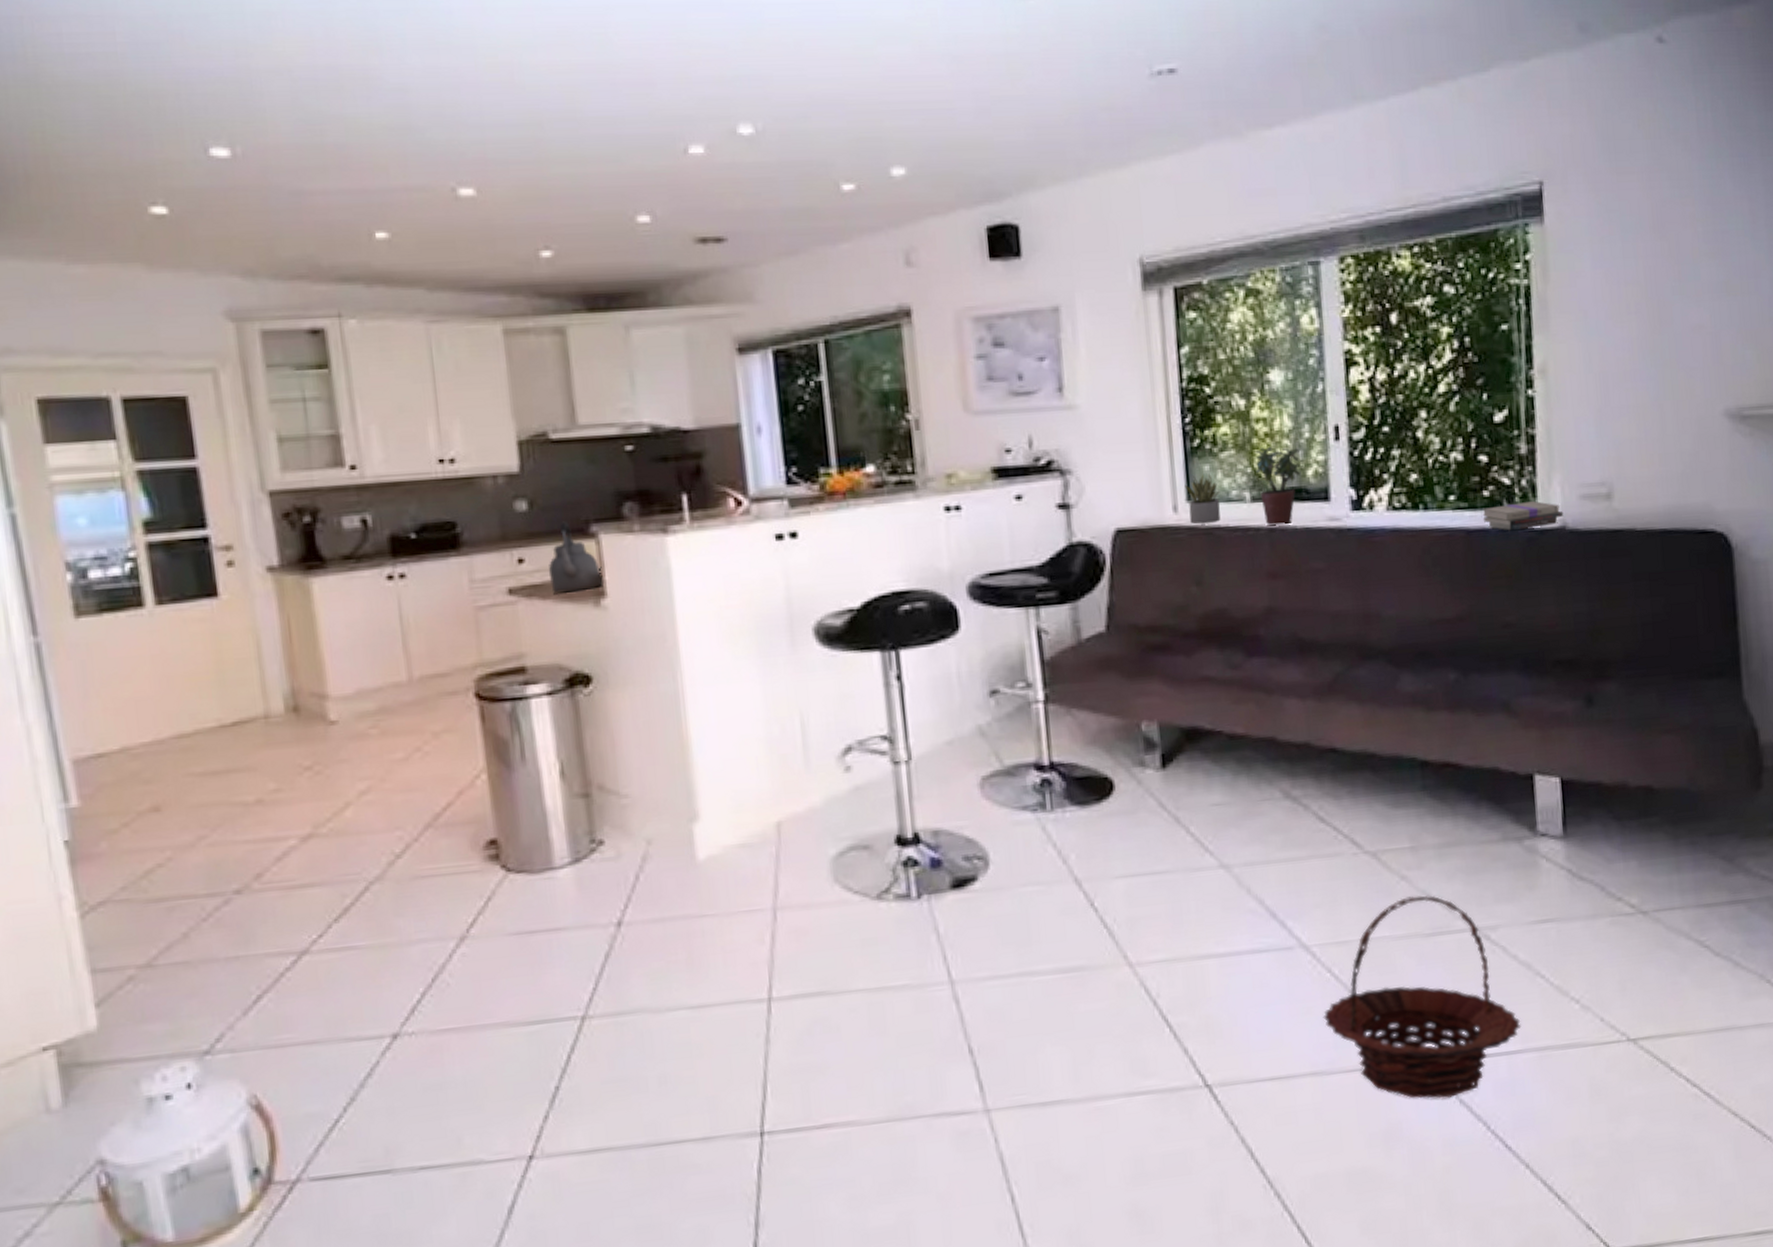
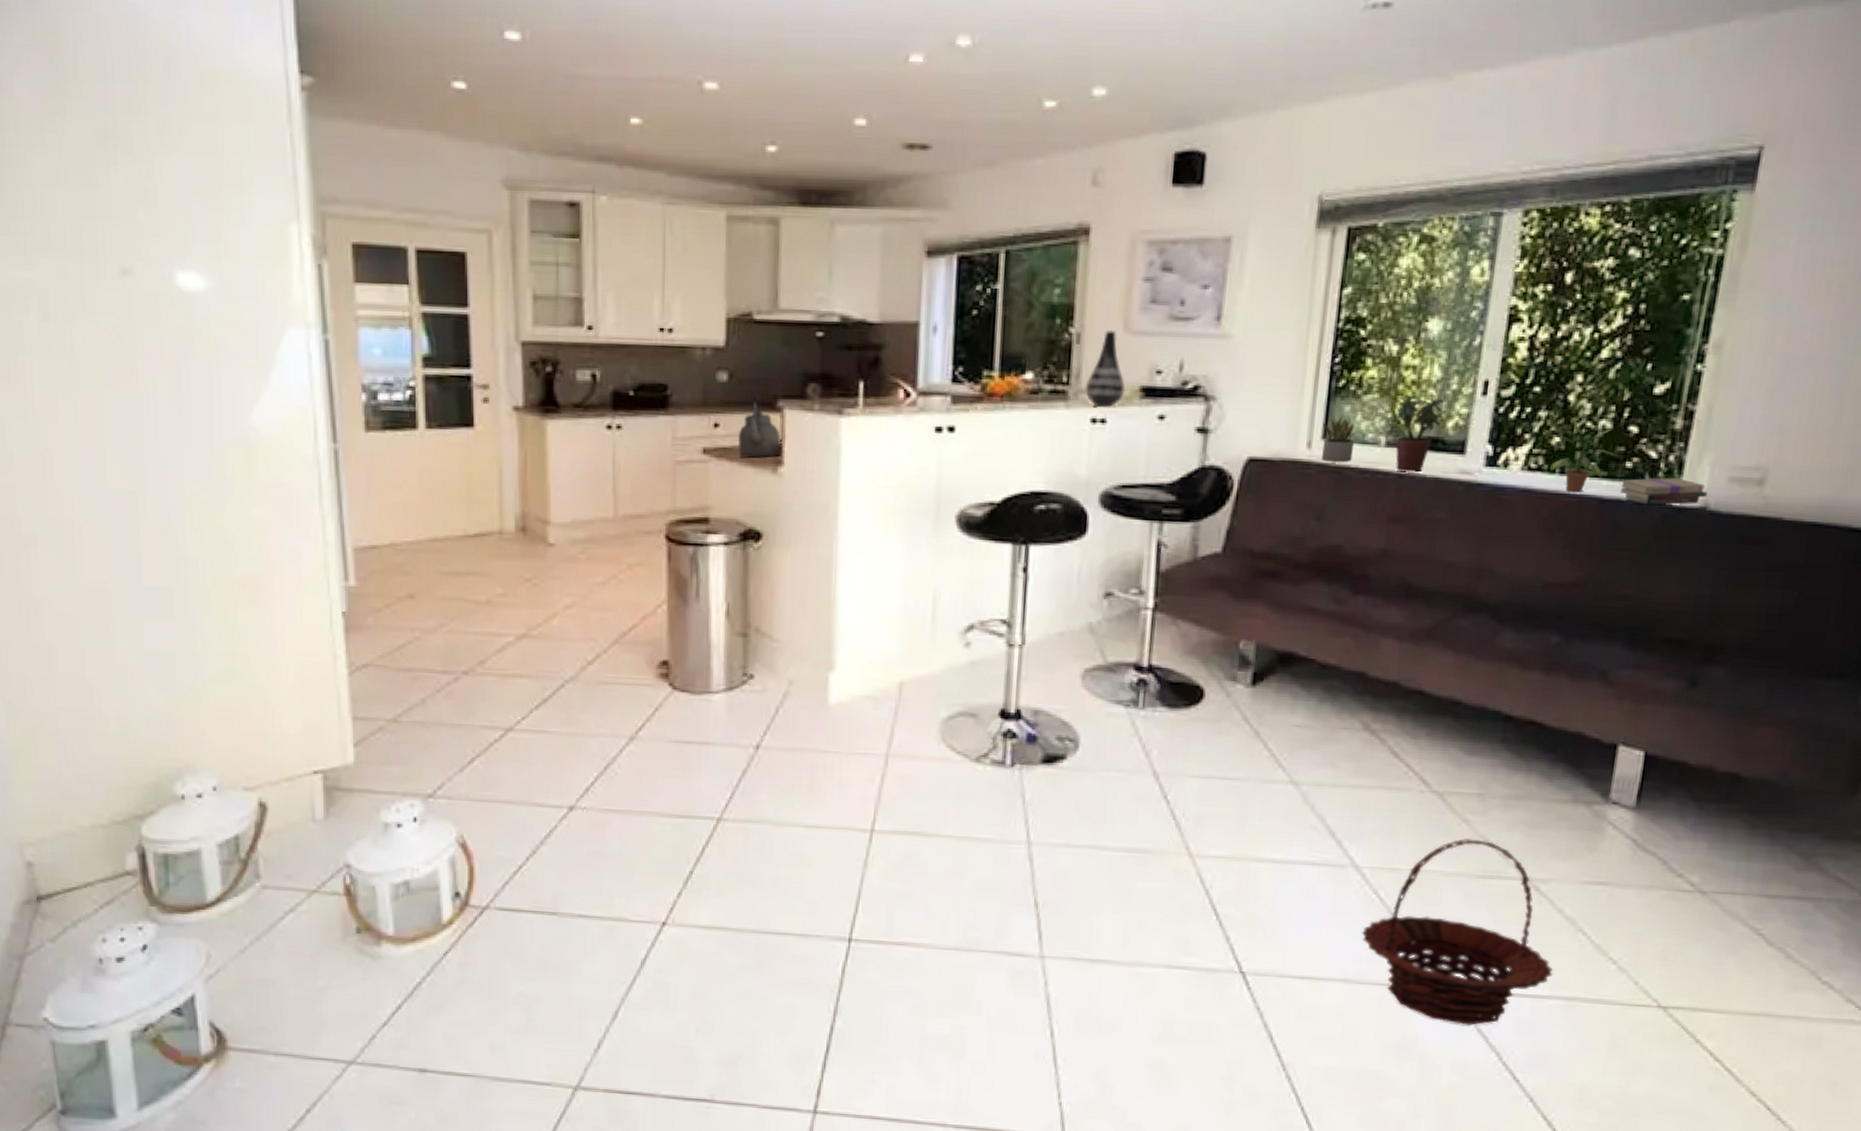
vase: none [932,412,976,494] -> present [1085,329,1126,407]
potted plant: none [1414,453,1474,528] -> present [1550,418,1618,493]

